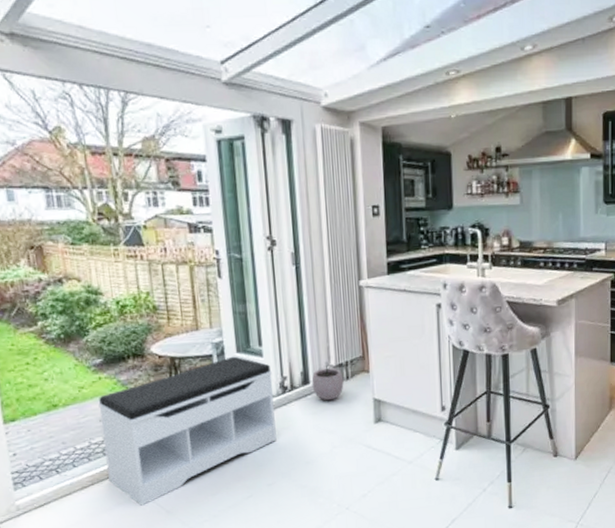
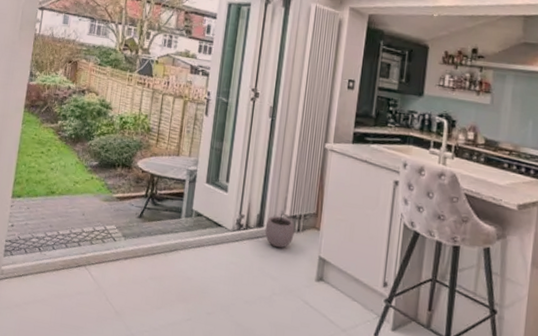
bench: present [98,356,277,506] -> none [77,185,232,301]

